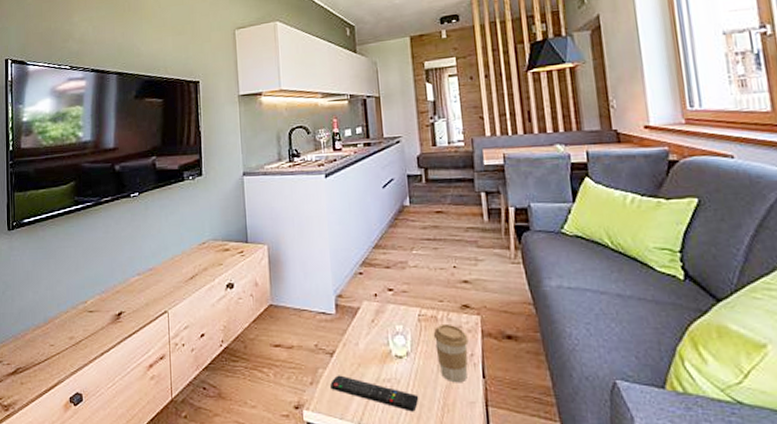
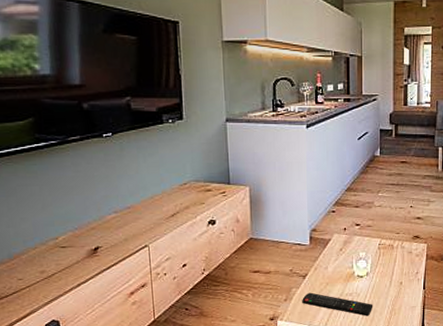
coffee cup: present [433,323,469,383] -> none [389,250,416,294]

